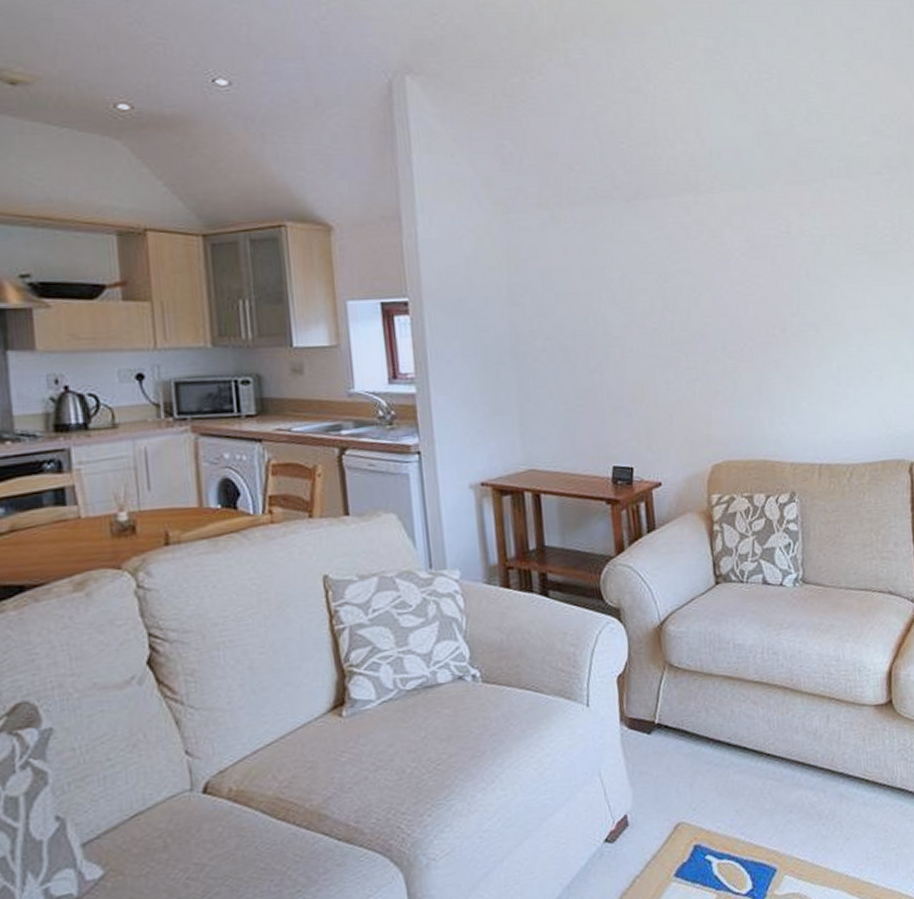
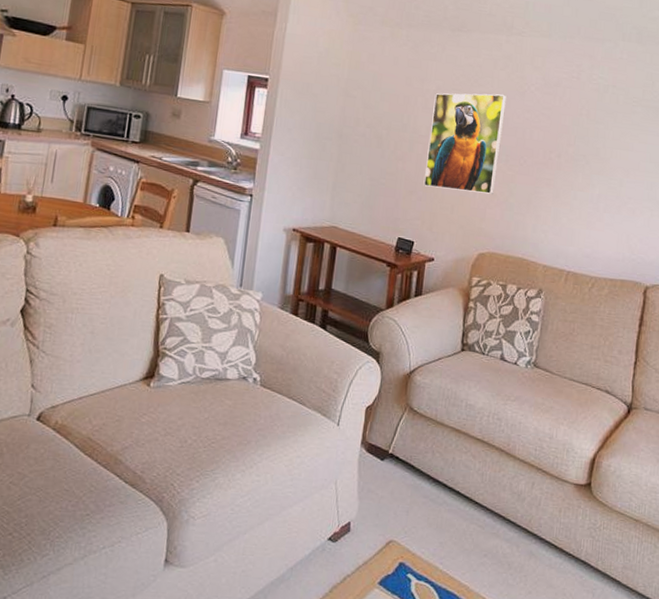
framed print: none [621,267,716,398] -> present [423,93,507,194]

